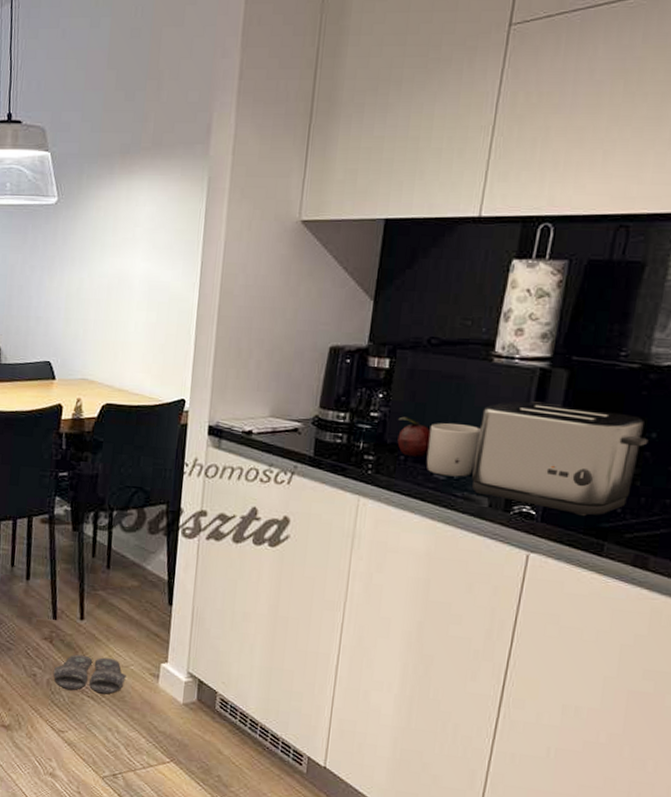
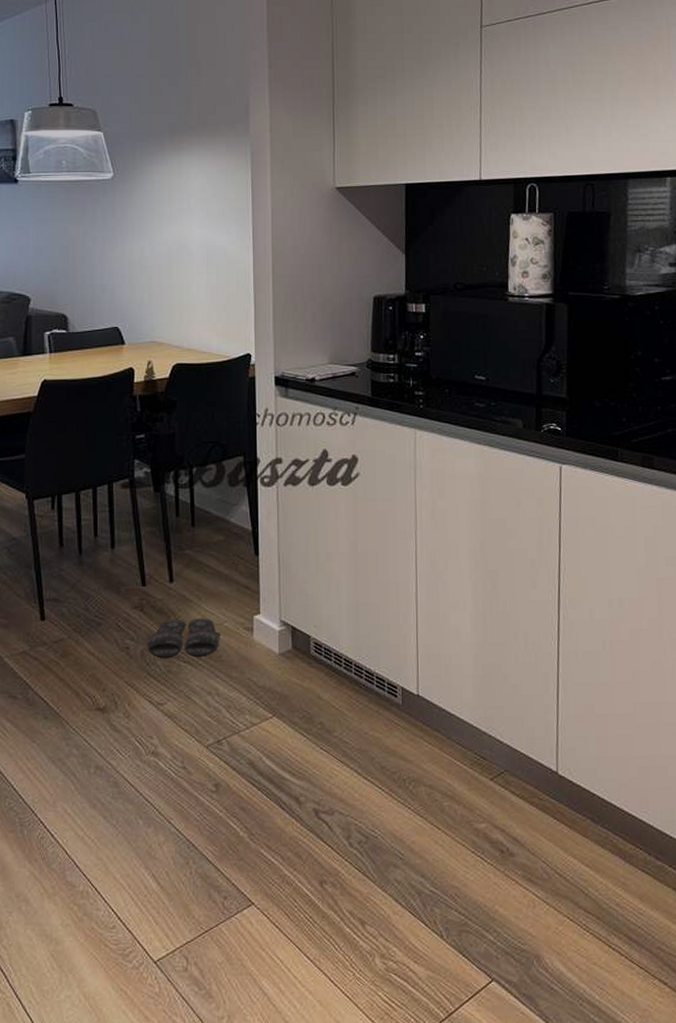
fruit: present [397,416,431,457] -> none [439,354,468,389]
mug: present [426,422,481,477] -> none [466,356,508,404]
toaster: present [472,400,649,517] -> none [506,332,636,428]

